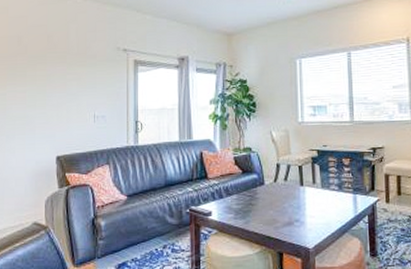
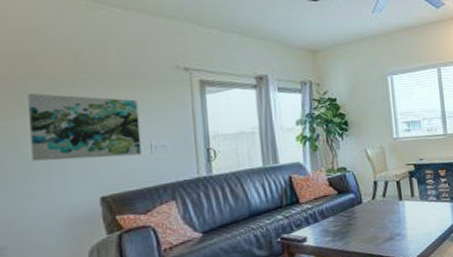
wall art: none [15,68,88,124] -> present [28,93,142,162]

